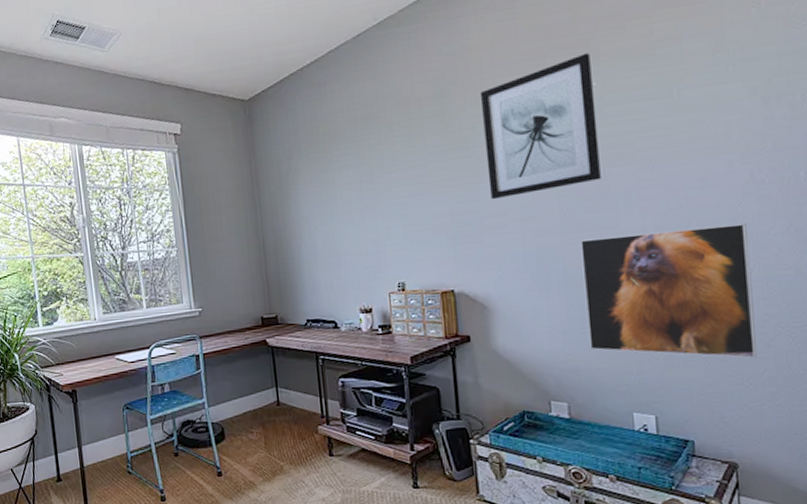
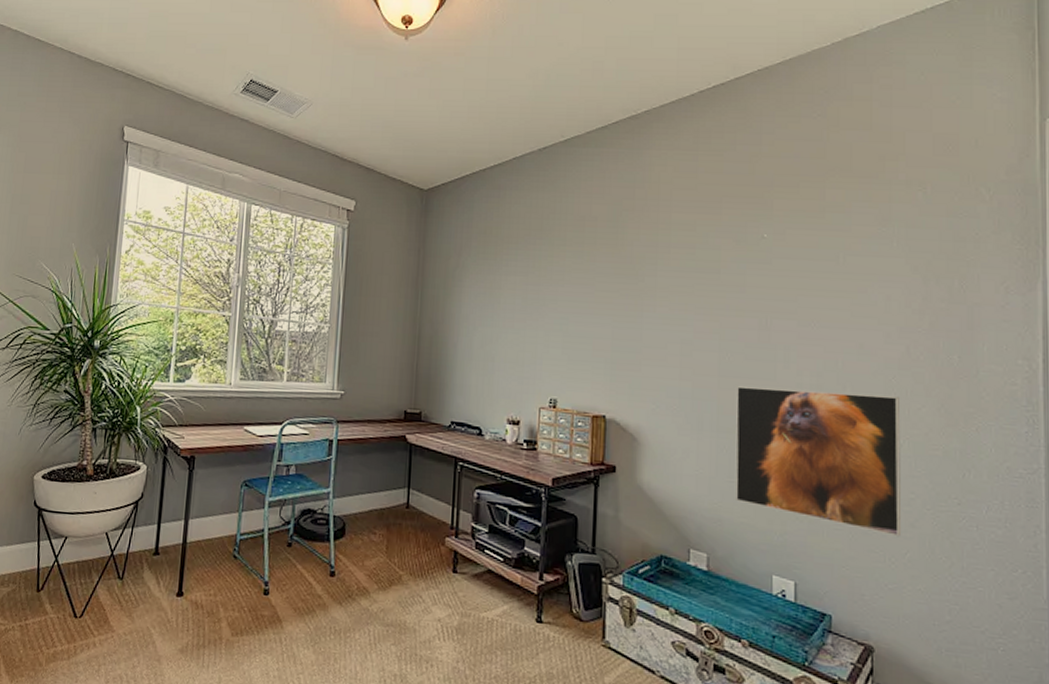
wall art: present [479,53,601,200] -> none [653,205,765,331]

